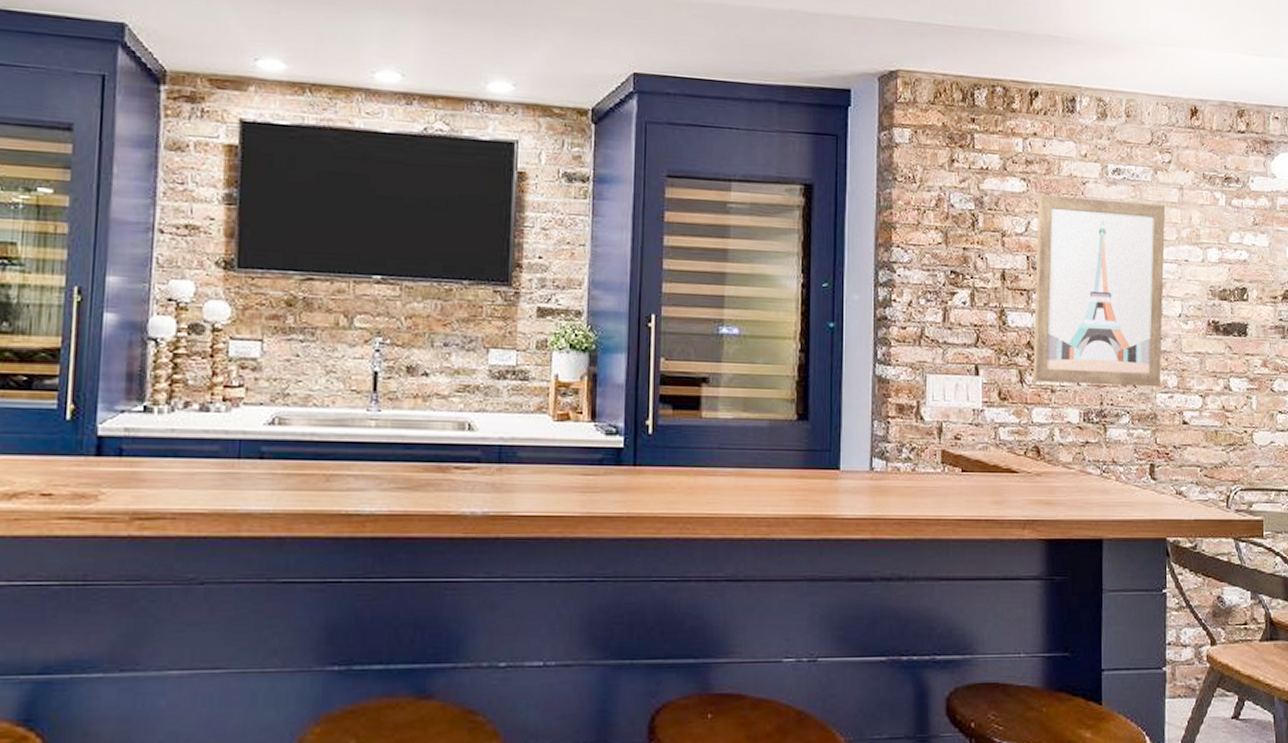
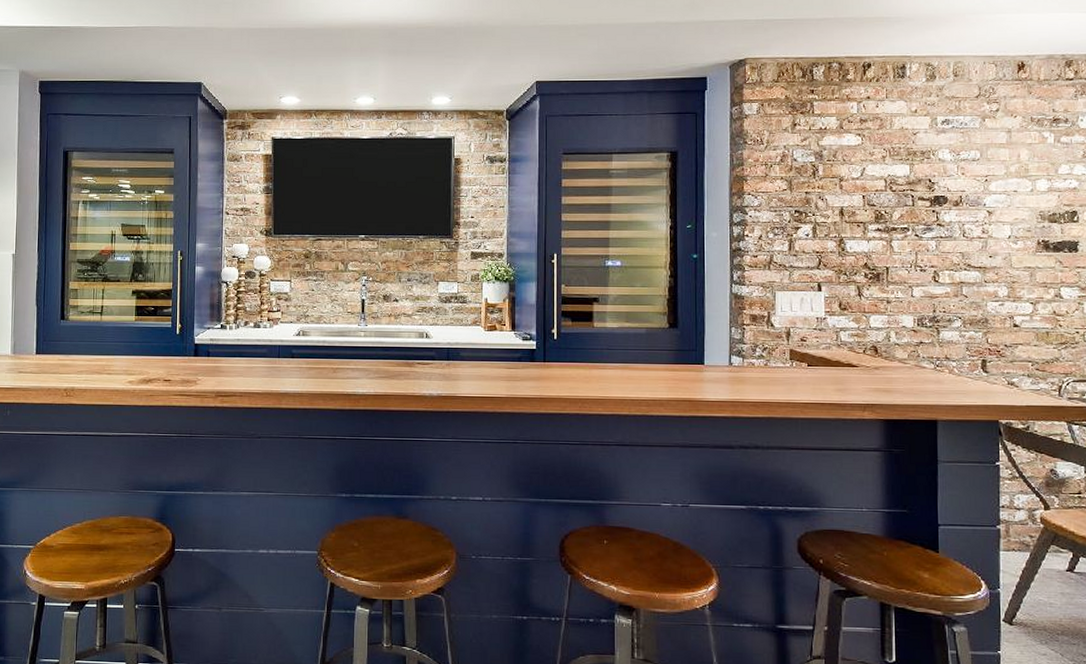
wall art: present [1033,194,1166,387] -> none [870,146,994,297]

